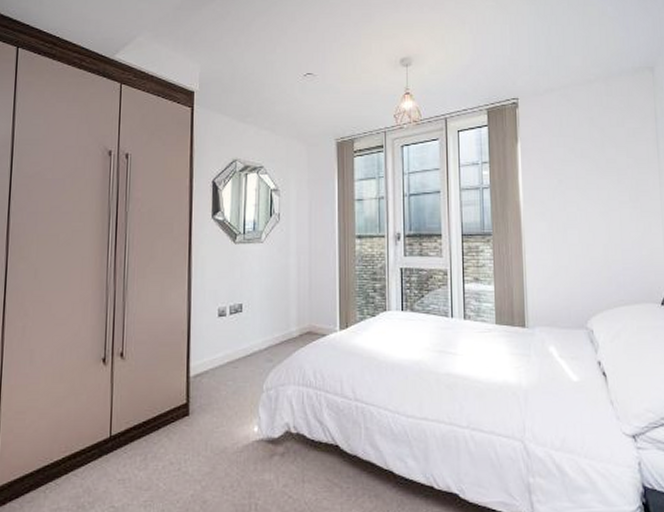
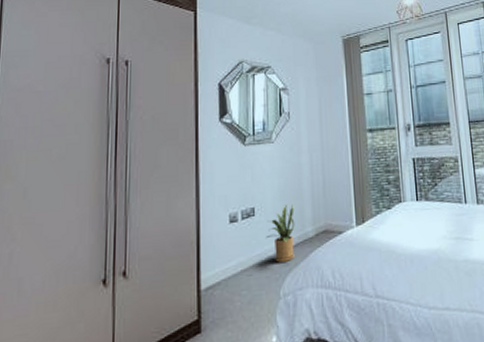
house plant: none [252,303,280,358] -> present [266,204,295,263]

